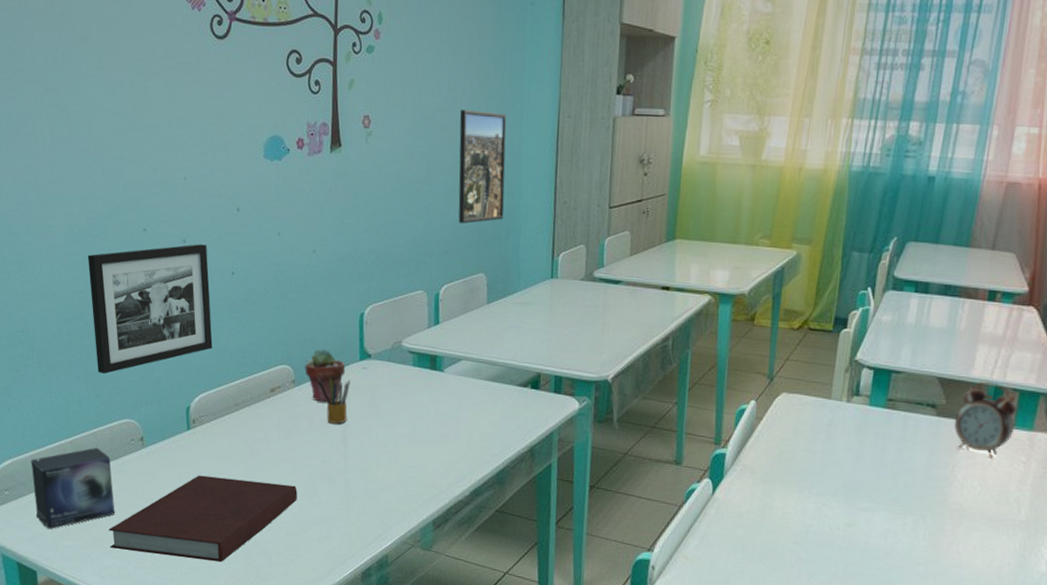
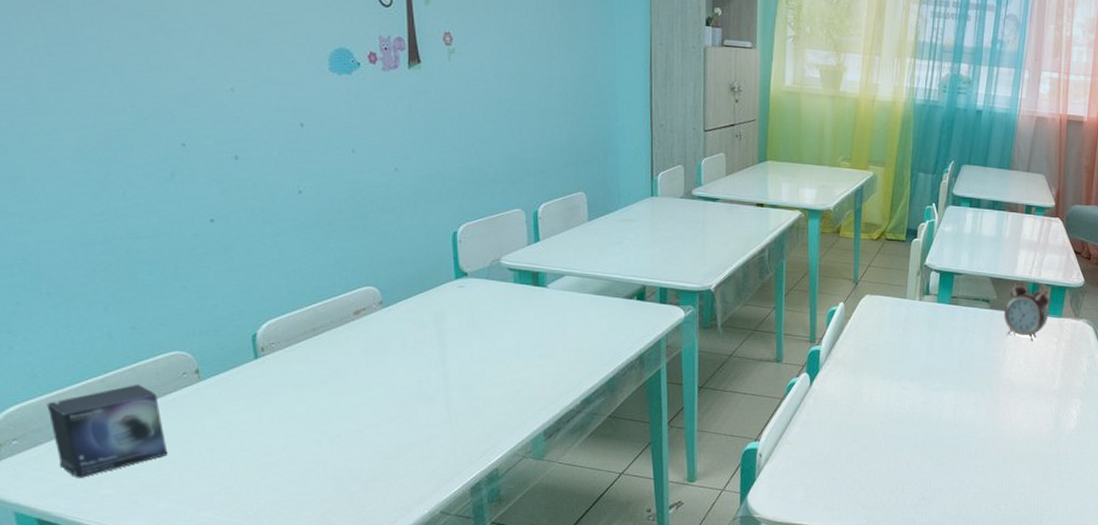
picture frame: present [87,244,213,375] -> none [107,161,280,304]
notebook: present [108,475,298,563] -> none [160,405,393,494]
potted succulent: present [305,349,346,403] -> none [393,269,440,323]
pencil box: present [317,376,350,424] -> none [408,296,446,344]
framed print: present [458,110,506,224] -> none [549,32,601,144]

